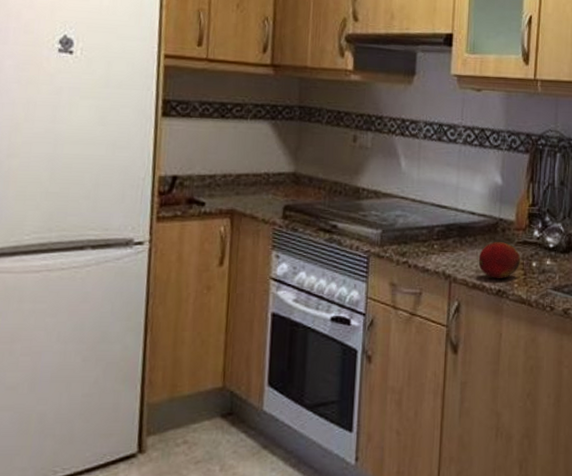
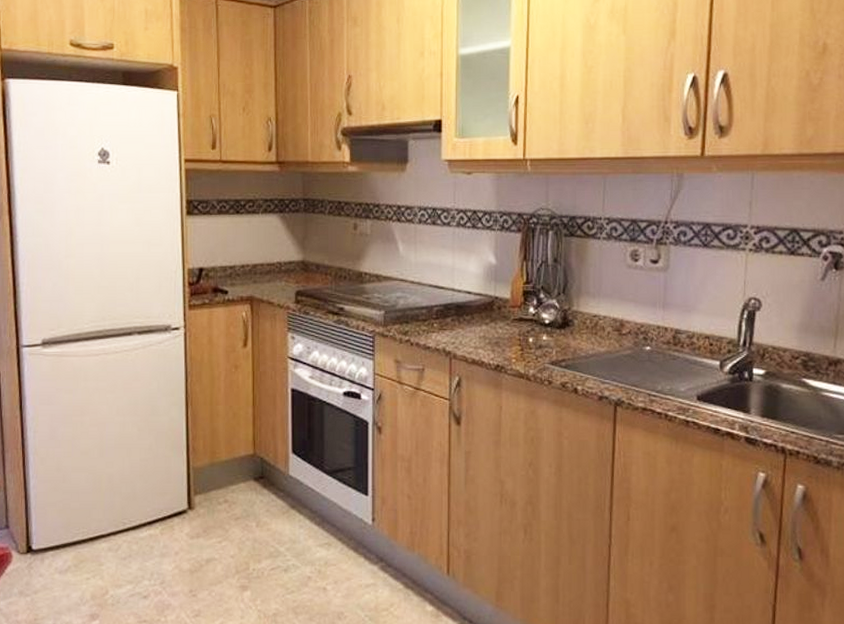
fruit: present [478,242,521,279] -> none [476,319,517,355]

